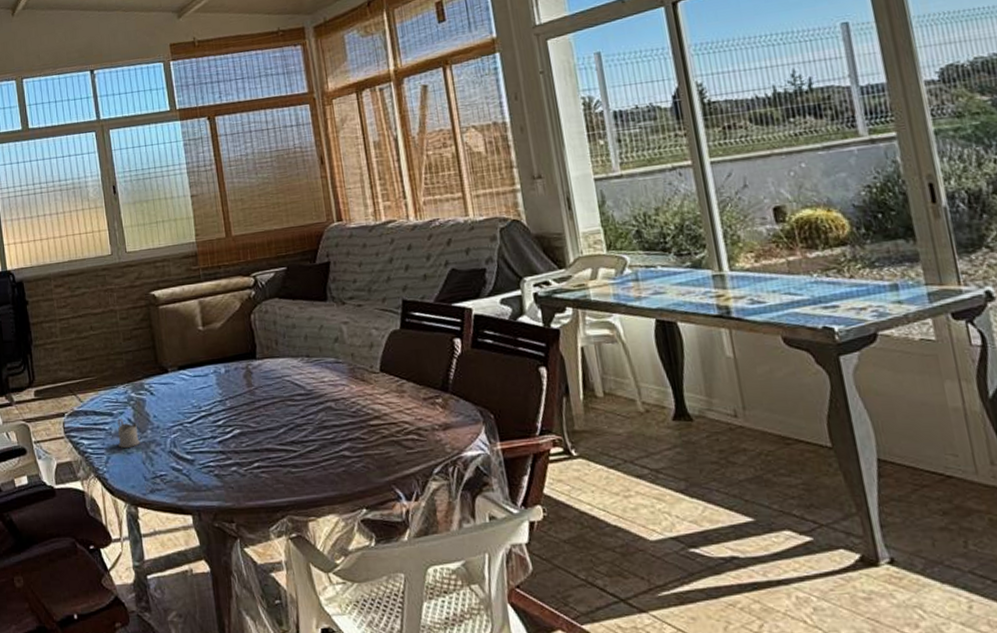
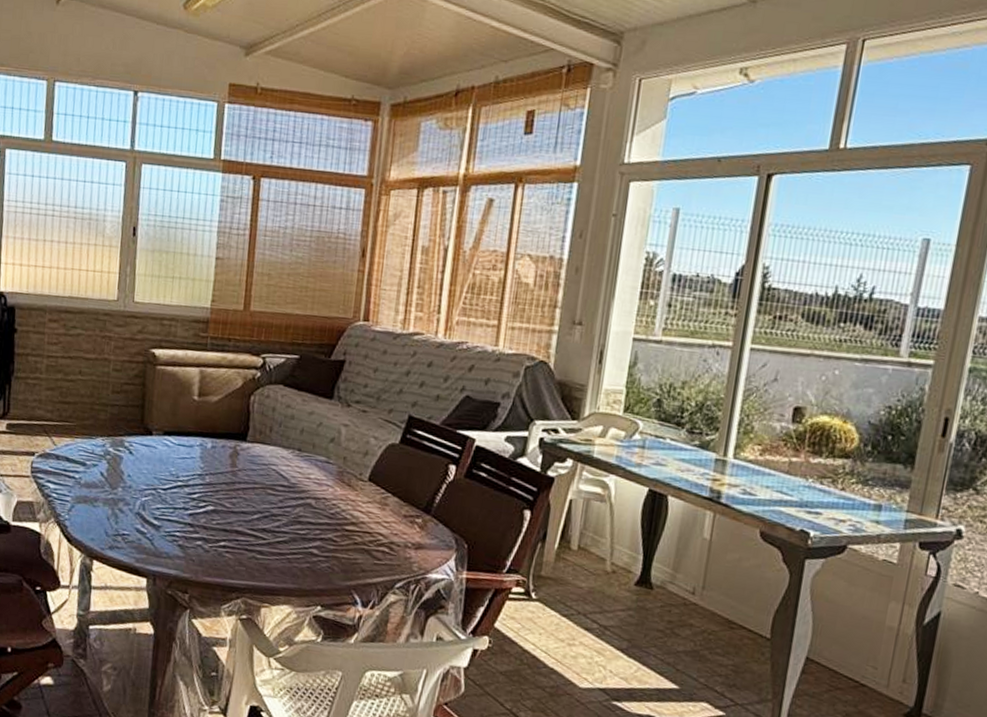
tea glass holder: present [117,418,140,448] -> none [85,470,109,501]

